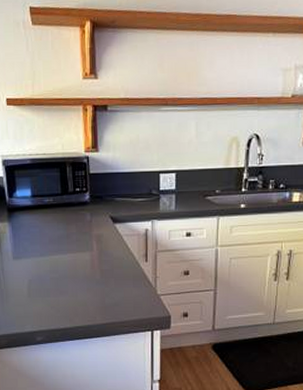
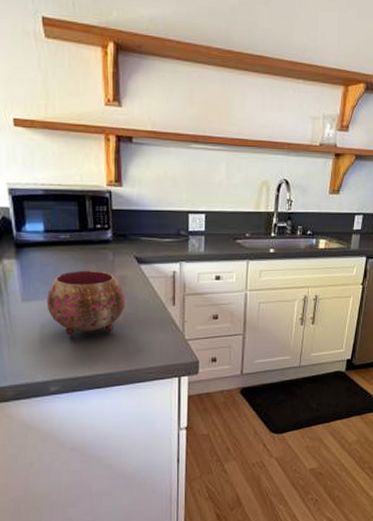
bowl: none [33,230,102,289] -> present [46,270,126,335]

